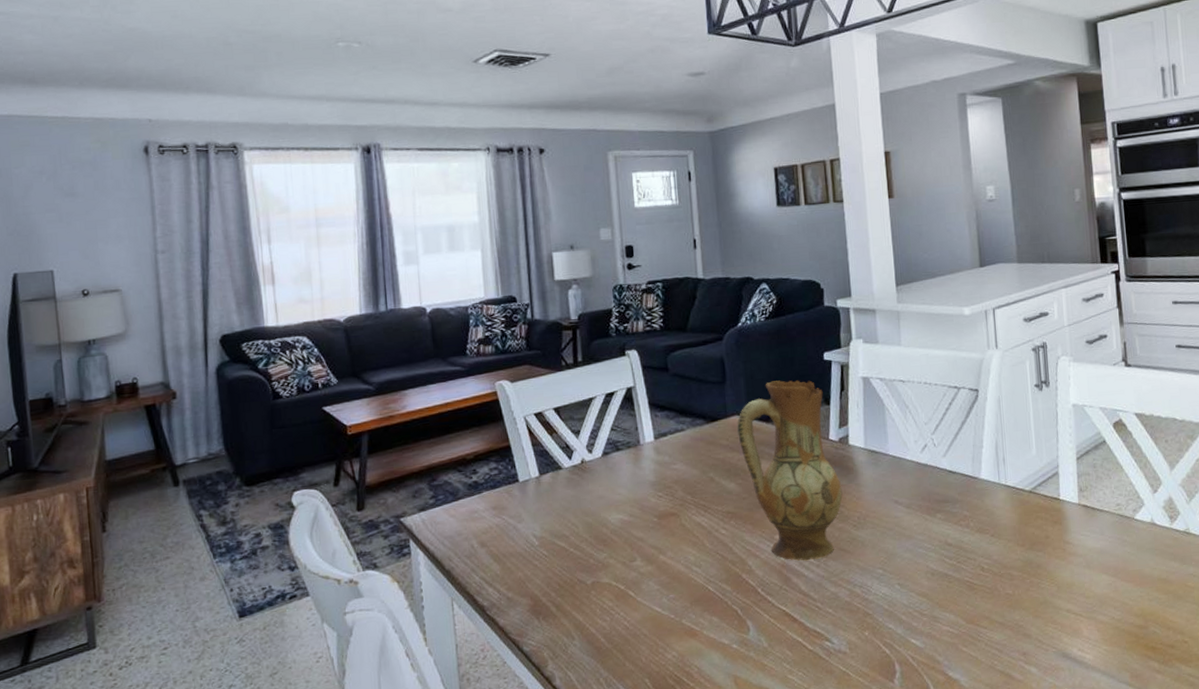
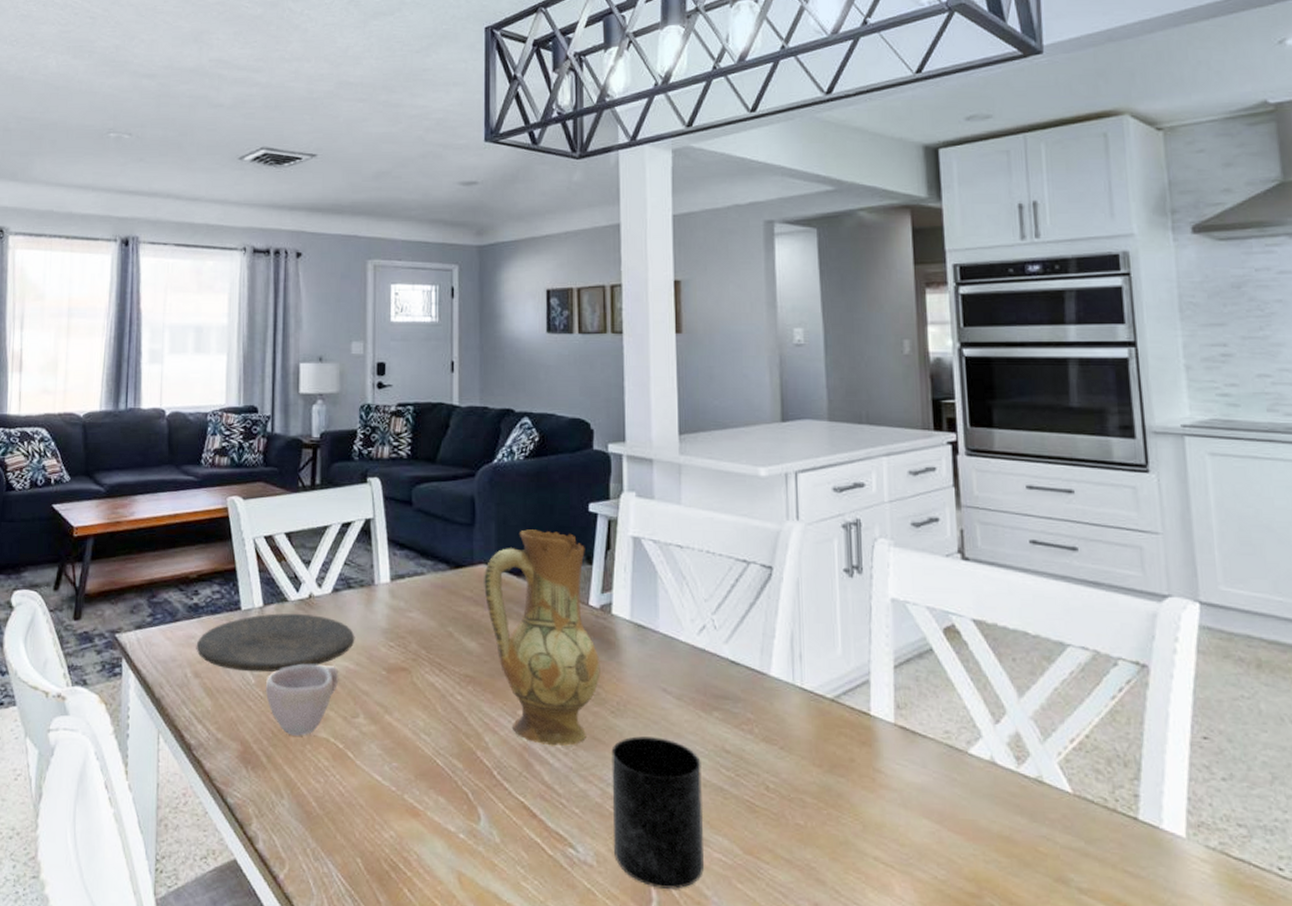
plate: none [479,478,627,536] -> present [196,613,355,673]
cup: none [549,520,616,585] -> present [266,663,339,736]
mug: none [855,541,936,662] -> present [611,736,704,889]

